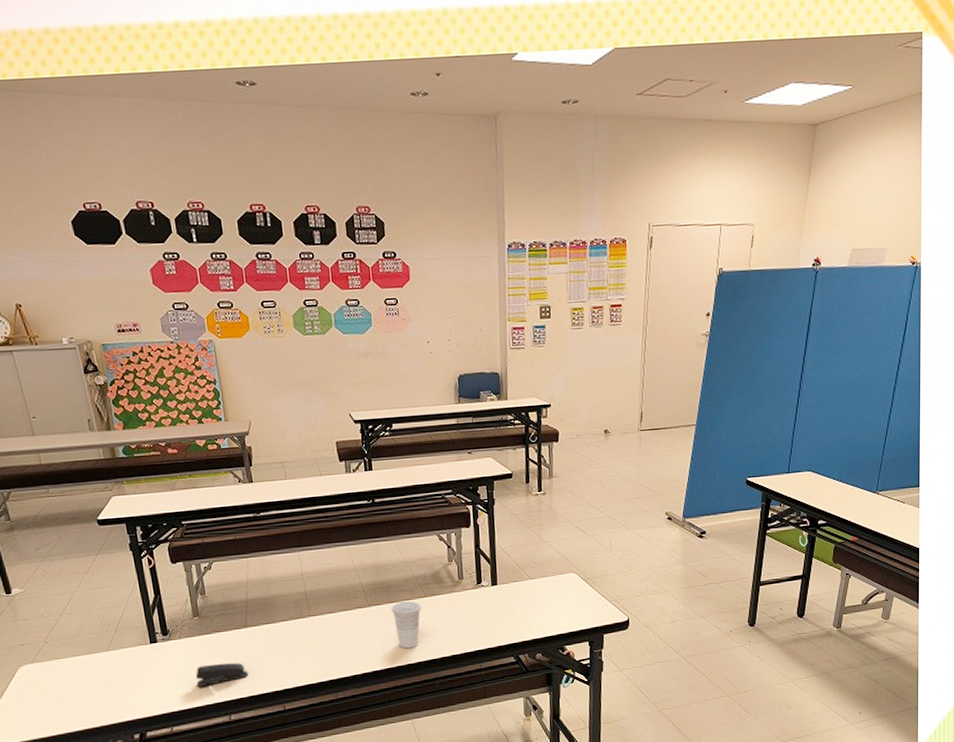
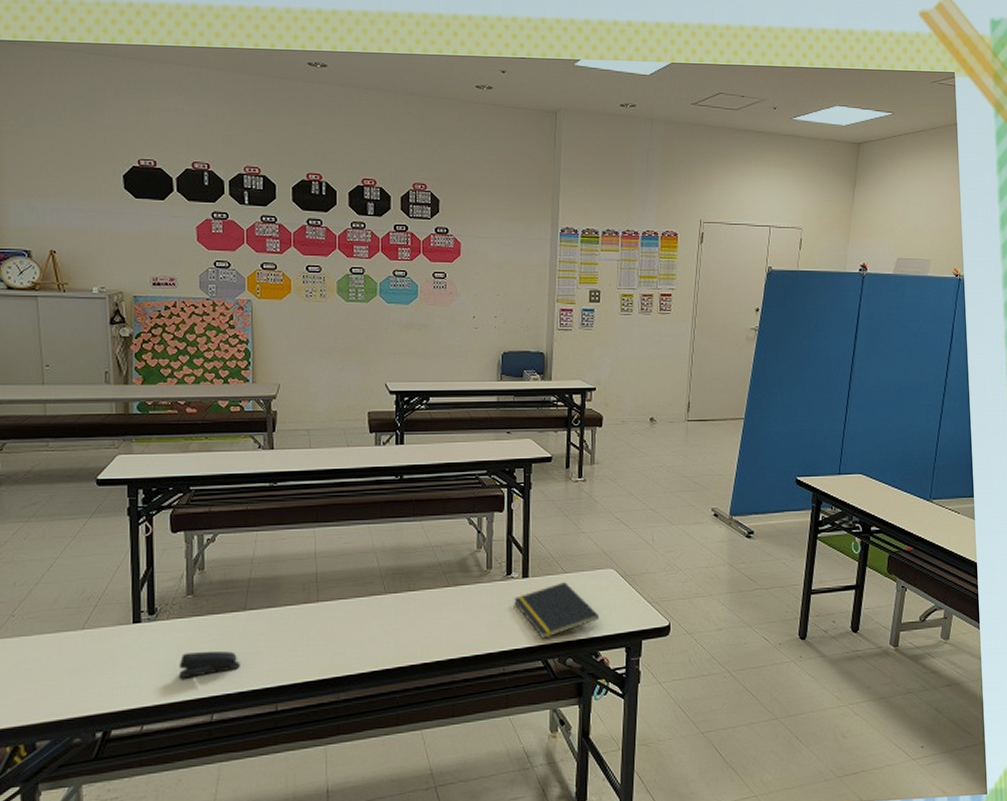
cup: present [391,600,422,649] -> none [410,589,444,645]
notepad: none [485,587,564,638] -> present [514,582,600,639]

